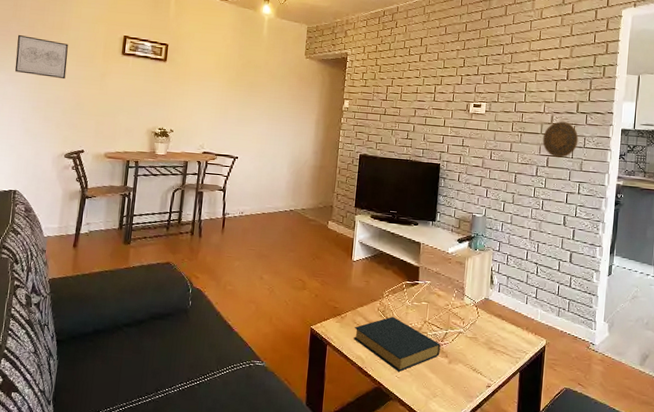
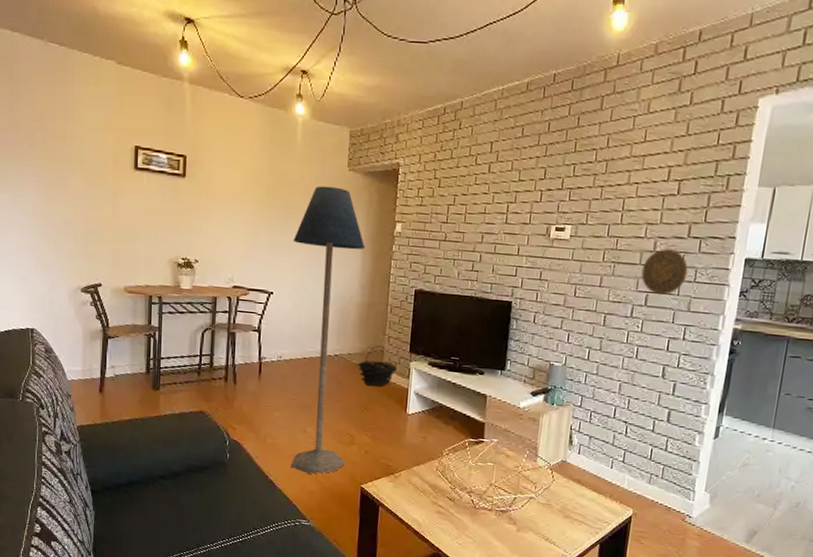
wall art: present [14,34,68,80] -> none [16,146,74,201]
floor lamp: none [247,70,318,318] -> present [290,185,365,474]
basket: none [308,202,345,237] -> present [355,345,398,387]
hardback book: present [354,317,441,372] -> none [409,478,508,538]

